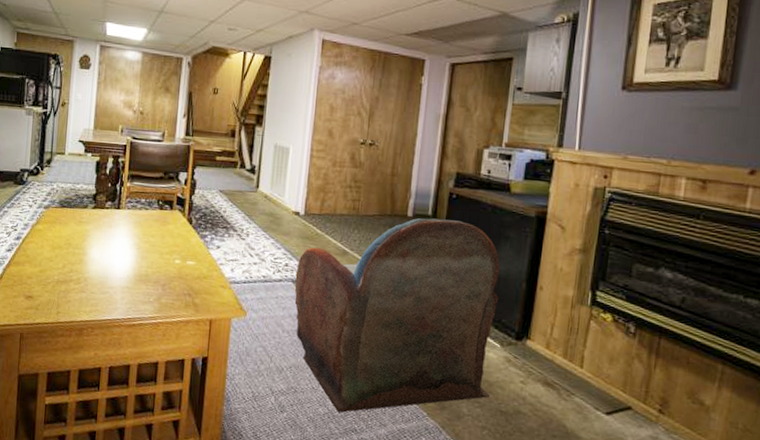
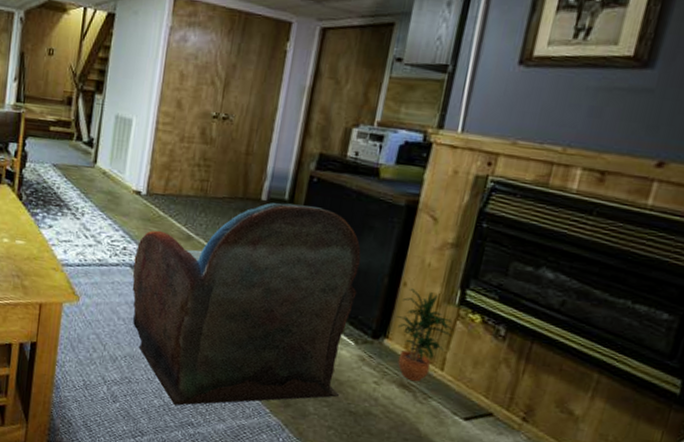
potted plant: none [535,291,589,380] -> present [395,288,454,382]

